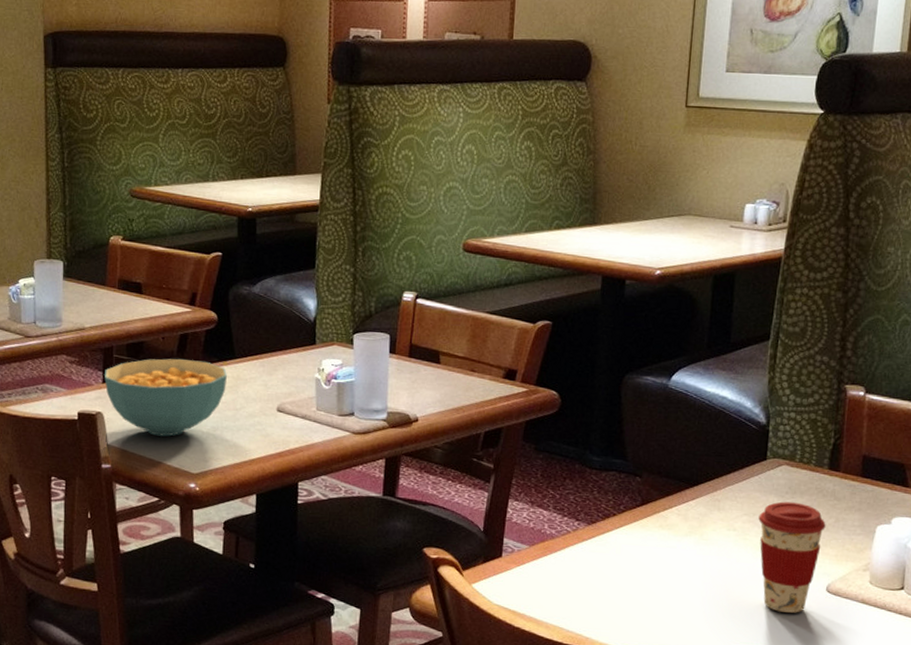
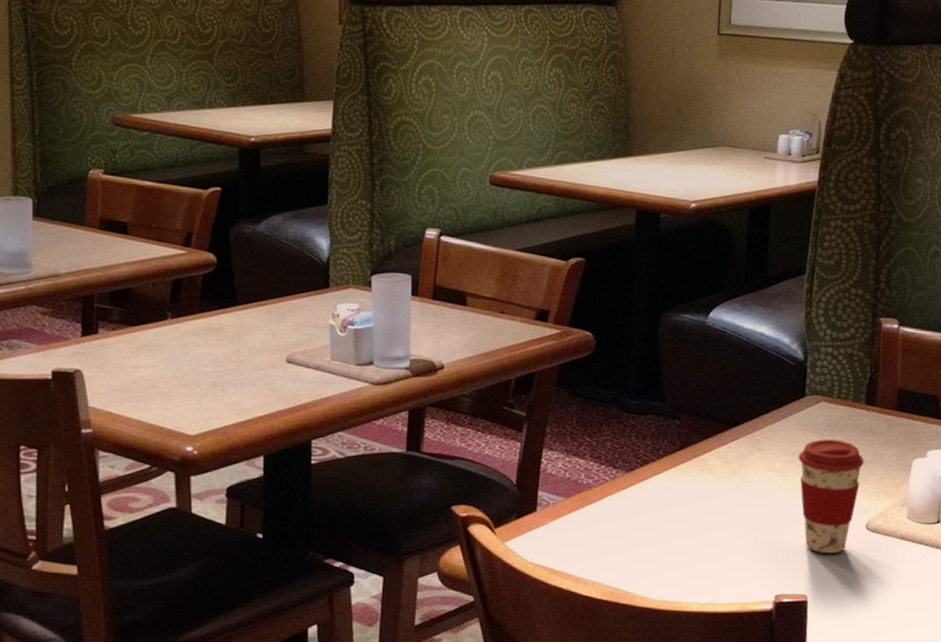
cereal bowl: present [104,358,227,437] -> none [84,306,228,395]

